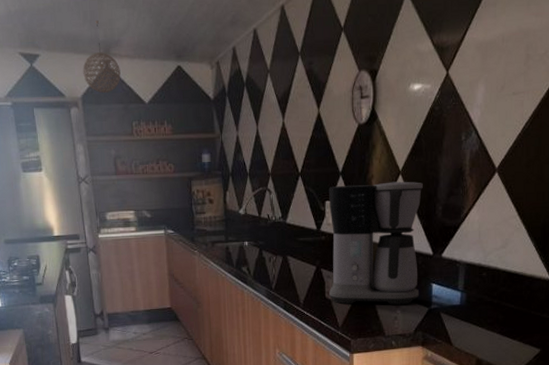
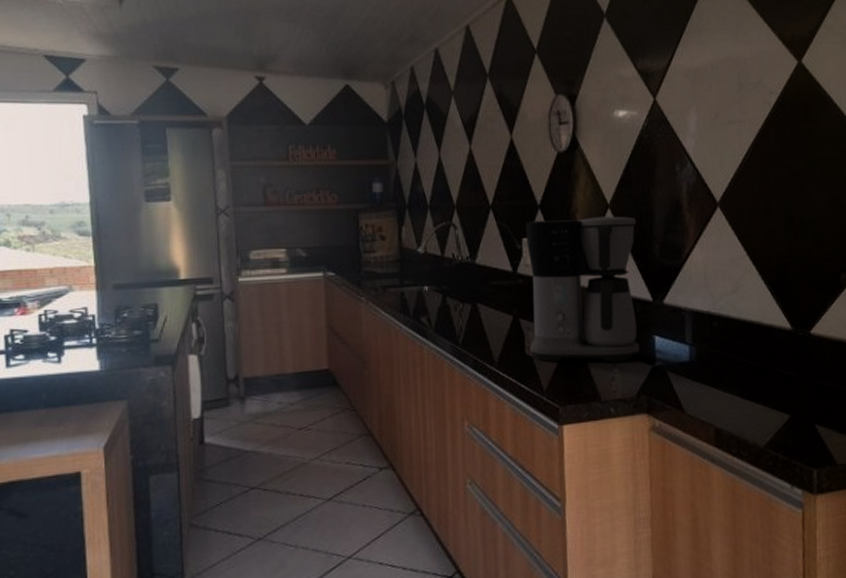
pendant light: present [83,21,121,93] -> none [231,34,277,112]

